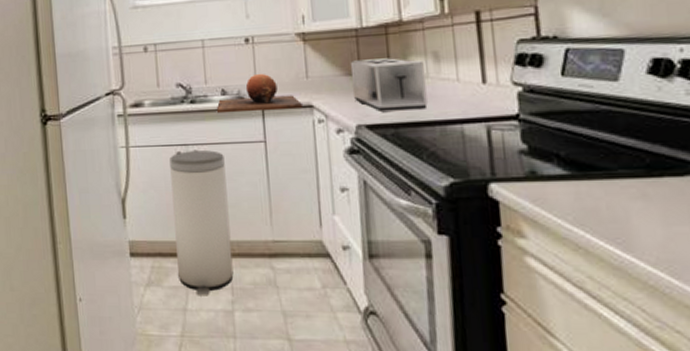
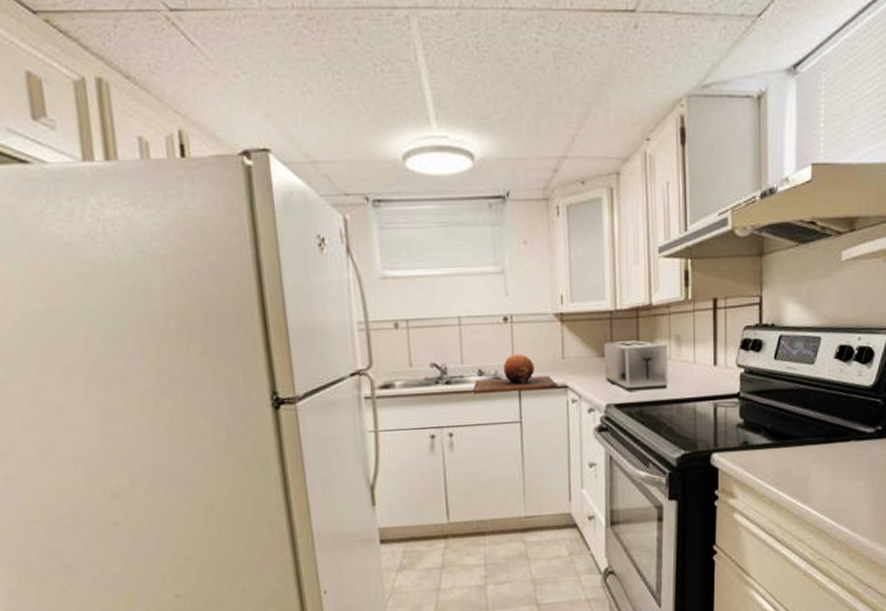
pedal bin: present [169,150,234,296] -> none [423,432,487,575]

